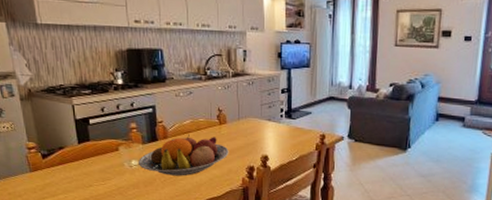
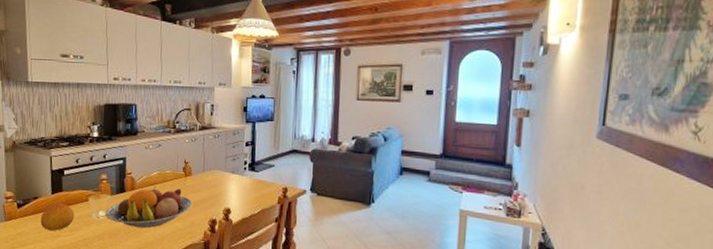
fruit: none [69,153,106,181] -> present [40,203,75,231]

